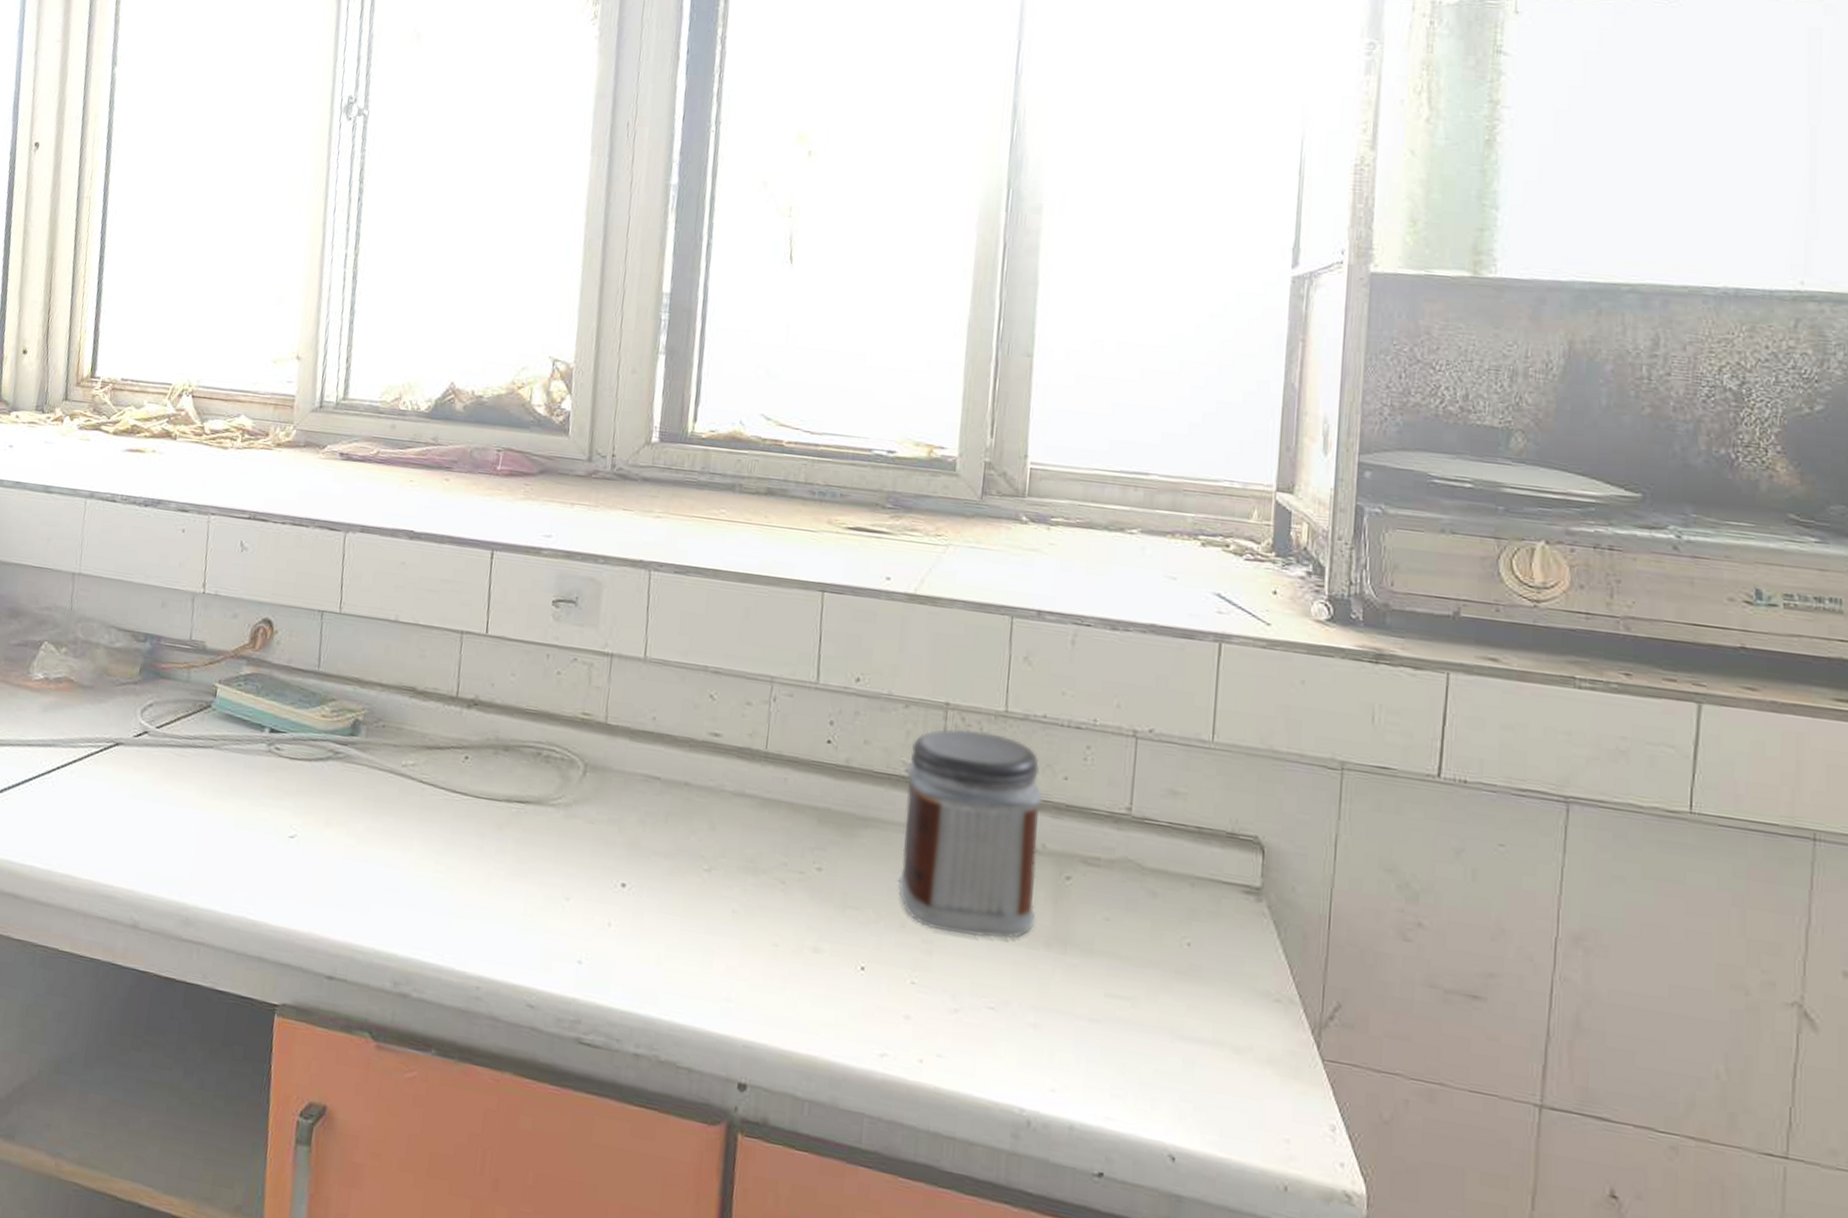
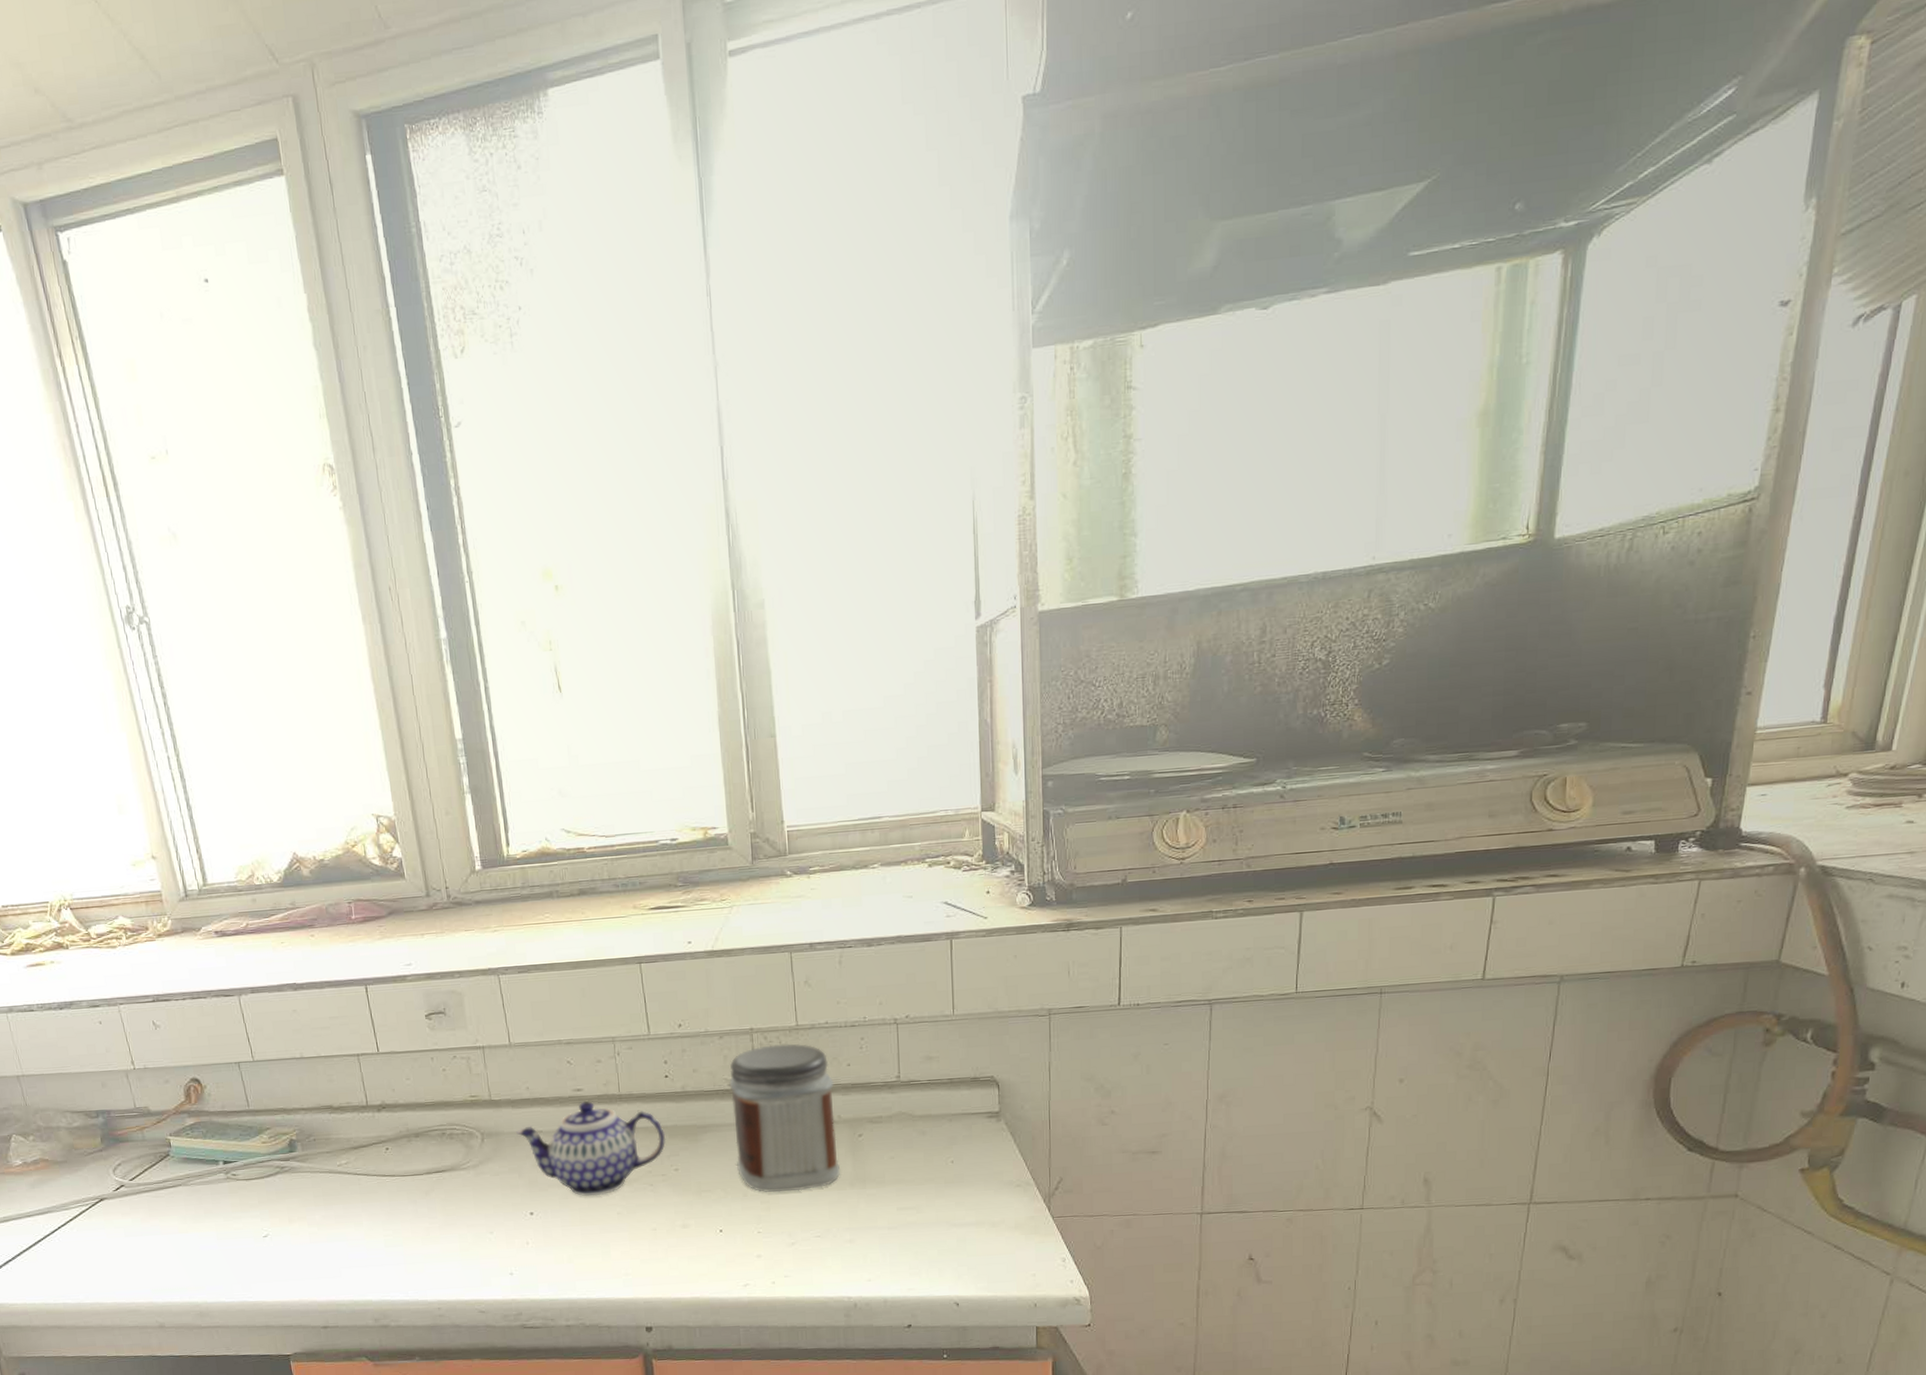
teapot: none [628,750,814,881] -> present [516,1100,666,1197]

